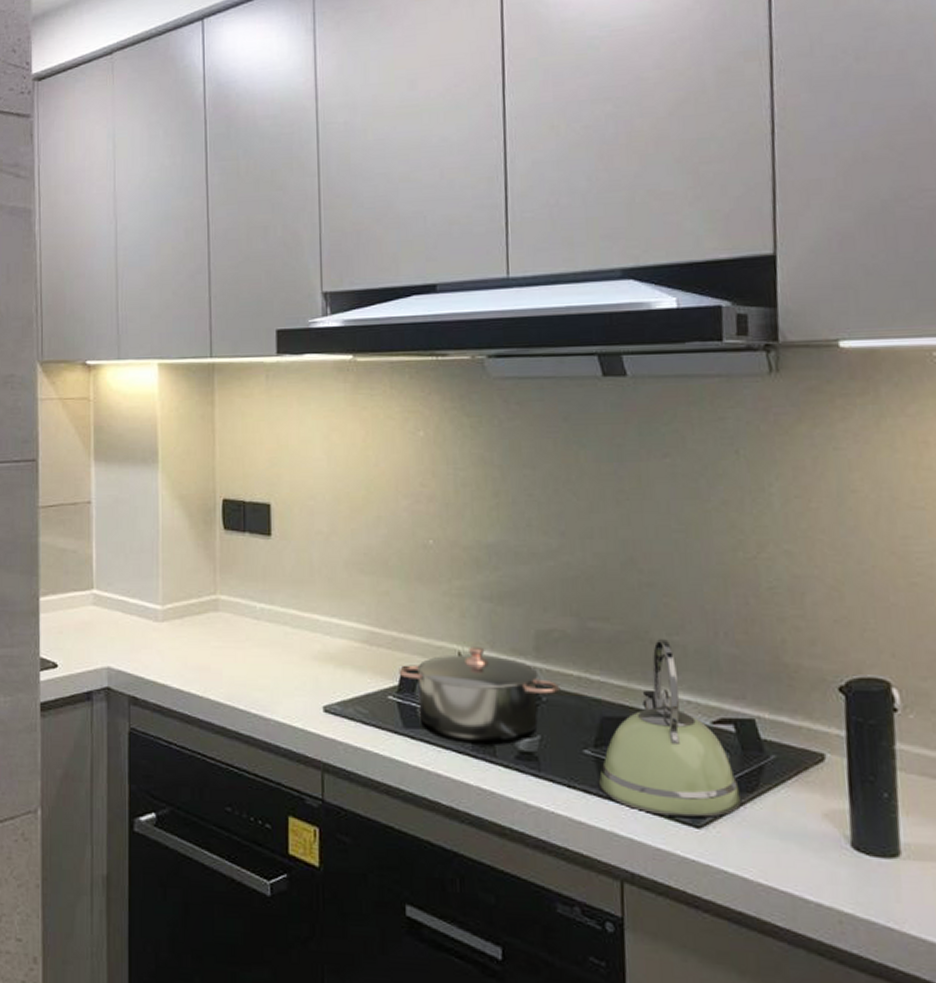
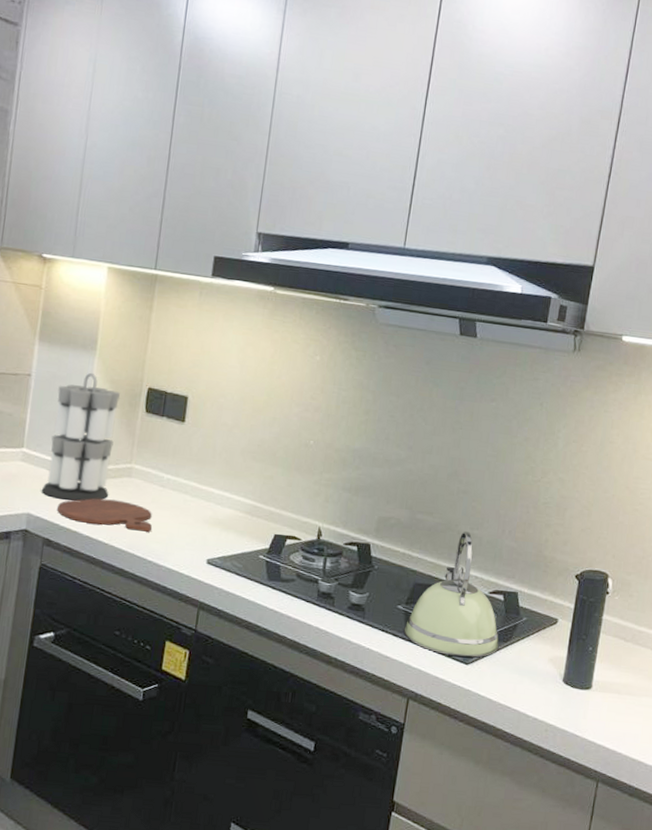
spice rack: none [120,490,194,647] -> present [42,372,120,501]
cutting board: none [140,641,252,677] -> present [57,498,153,532]
cooking pot: present [398,647,561,747] -> none [270,524,390,599]

